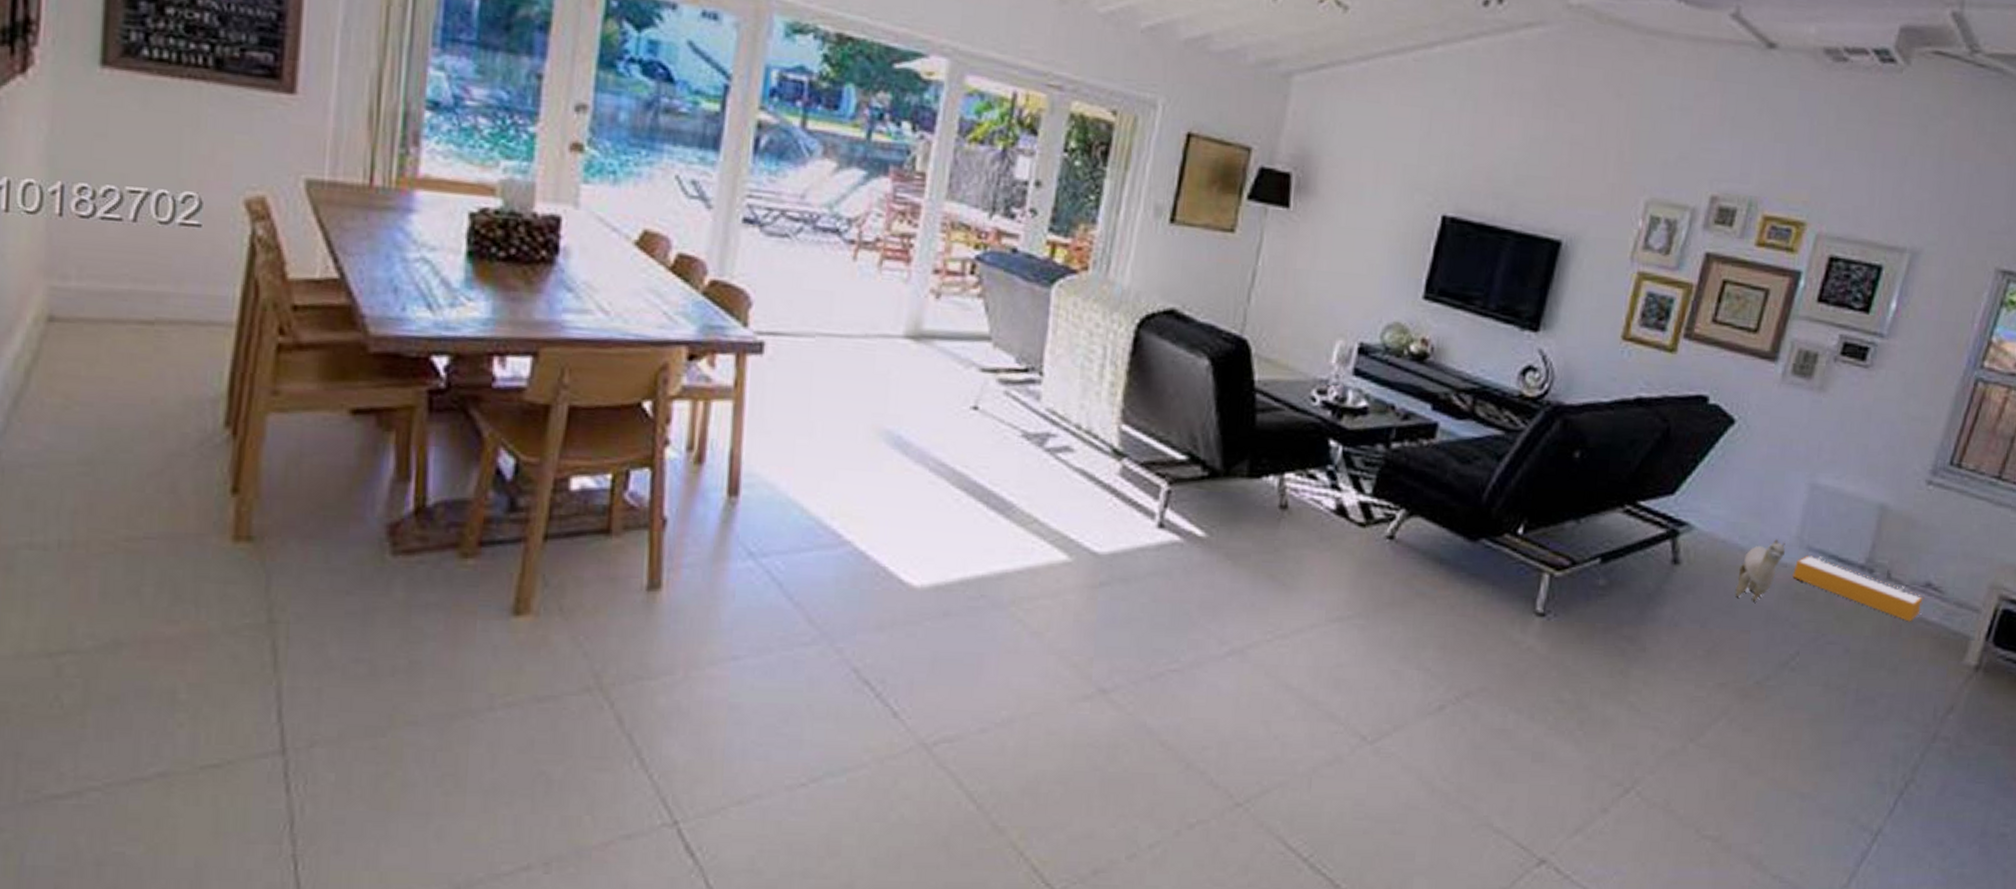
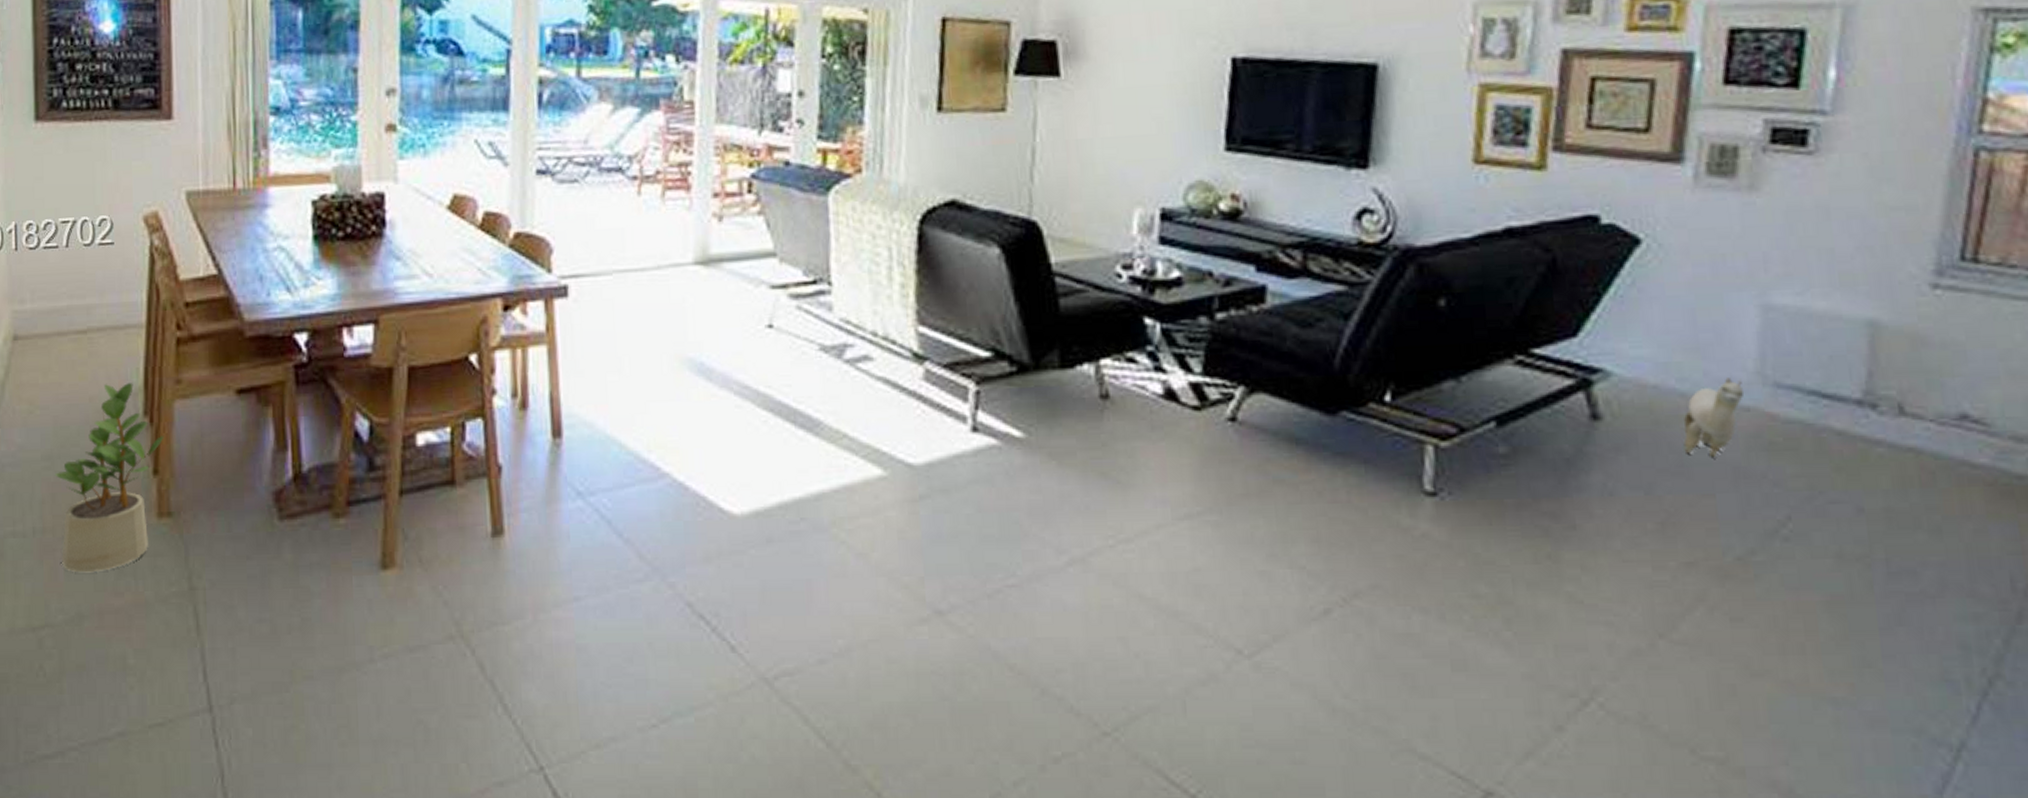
potted plant: none [95,386,250,596] -> present [55,383,164,573]
storage bin: present [1792,555,1924,622] -> none [1760,393,1962,467]

